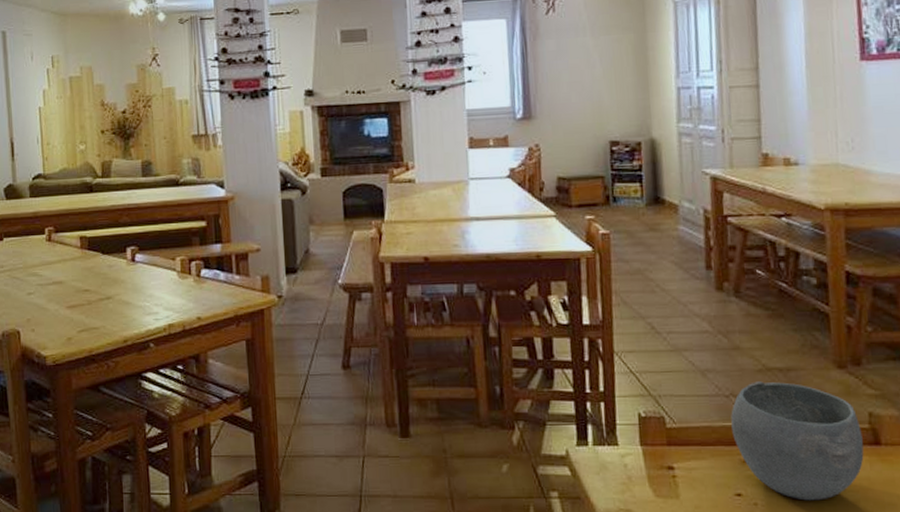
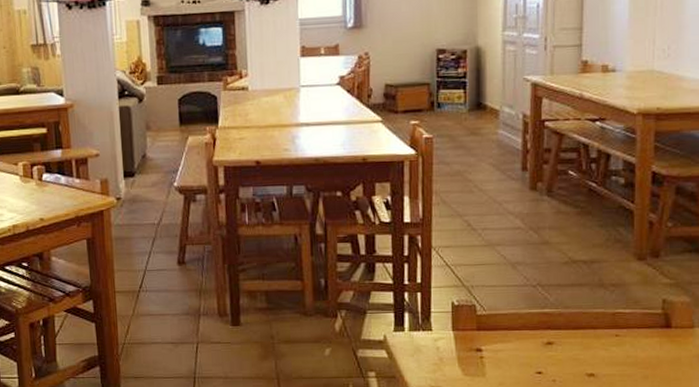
bowl: present [731,381,864,501] -> none [536,272,655,377]

